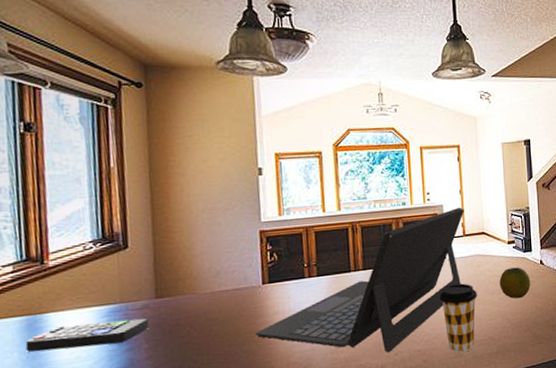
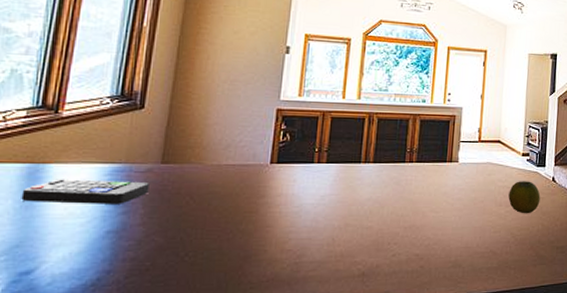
laptop: present [255,207,464,352] -> none [254,111,483,252]
coffee cup: present [439,283,478,353] -> none [446,190,485,263]

